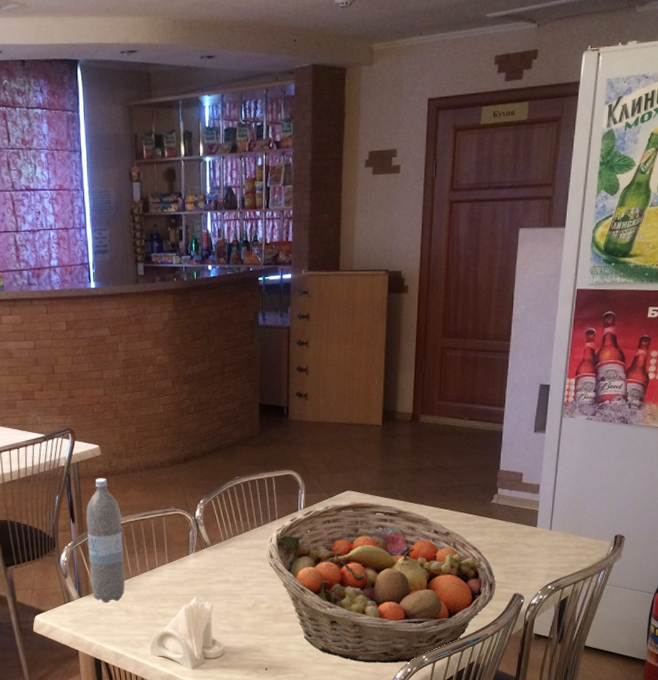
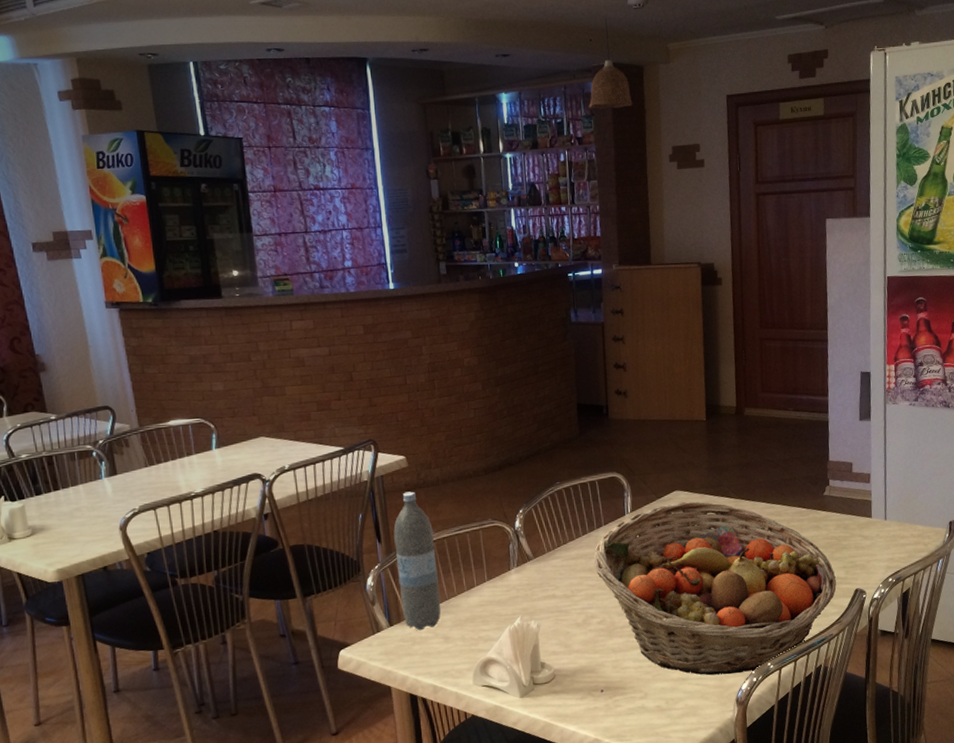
pendant lamp: none [289,17,334,113] -> present [588,18,634,109]

